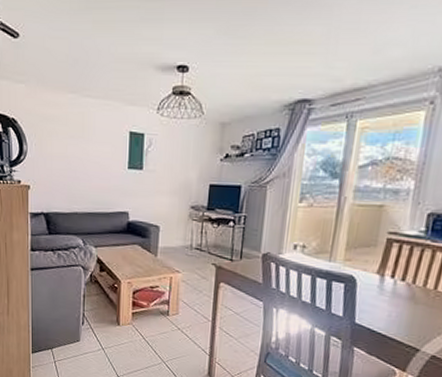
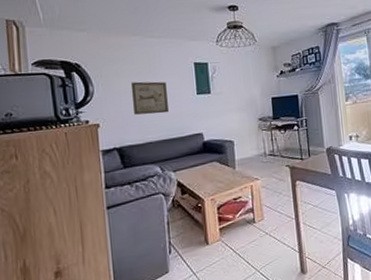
wall art: none [63,145,98,185] -> present [131,81,169,115]

